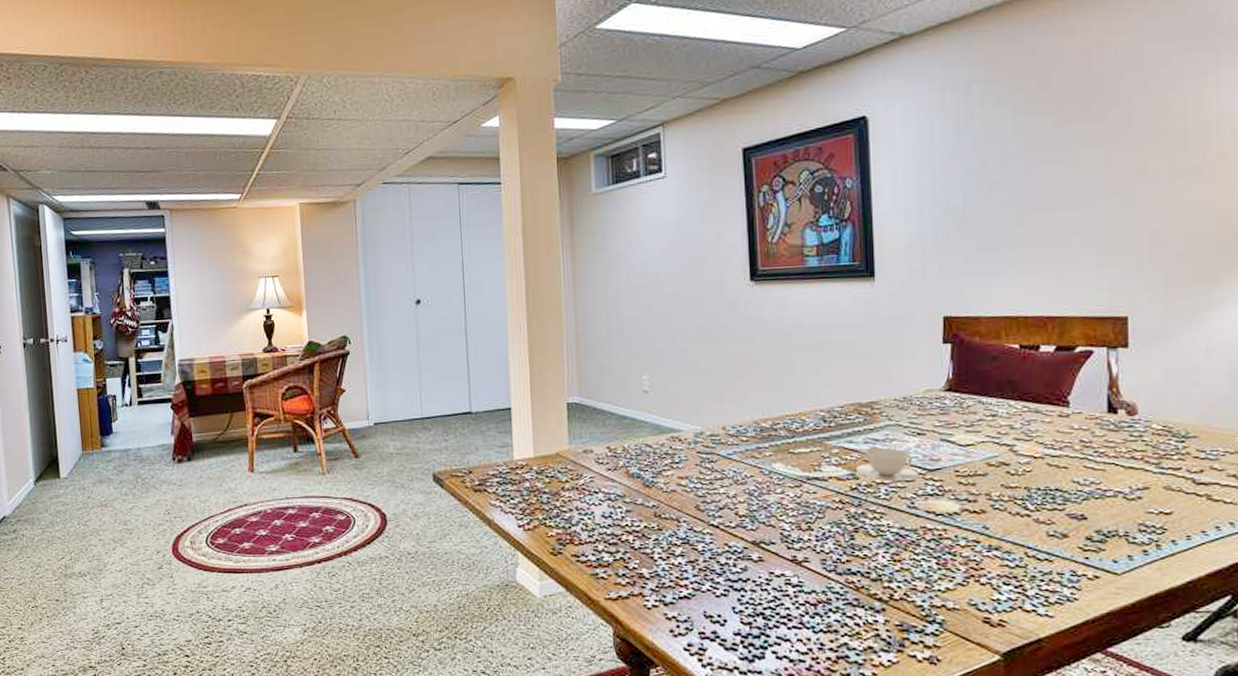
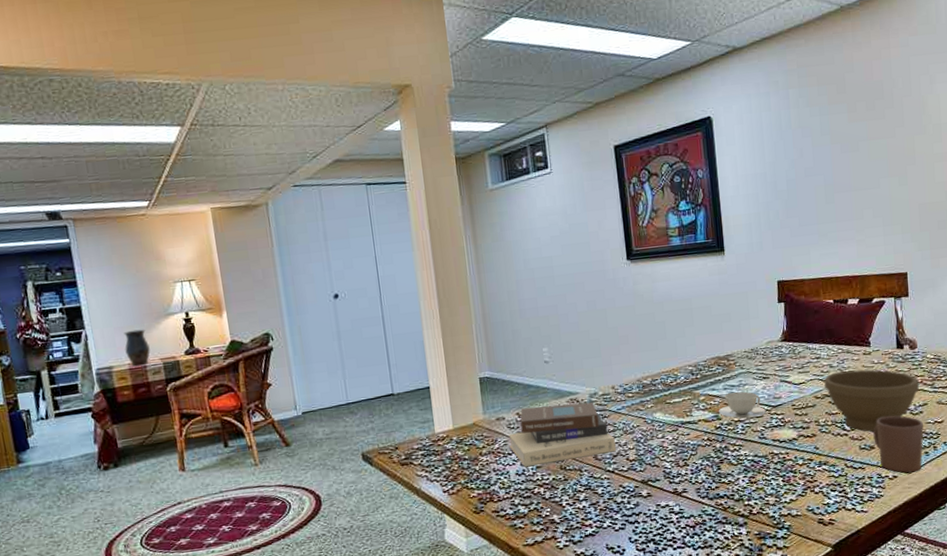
vase: none [207,323,230,361] -> present [123,329,151,367]
books: none [595,441,723,510] -> present [508,402,616,467]
bowl: none [1000,435,1139,517] -> present [823,369,920,432]
mug: none [1068,497,1142,575] -> present [873,415,924,473]

